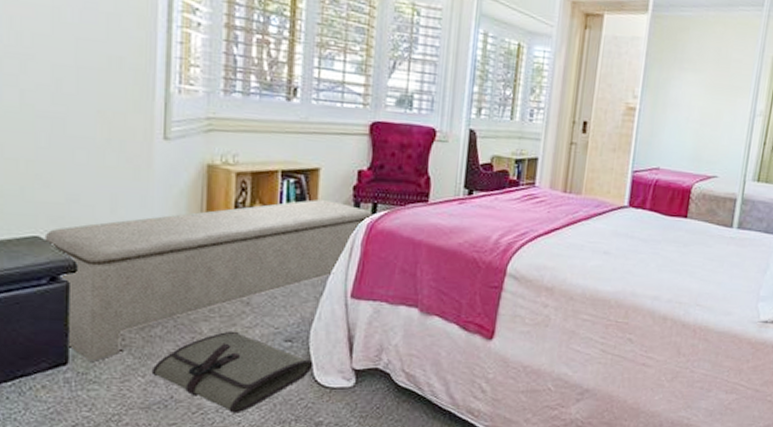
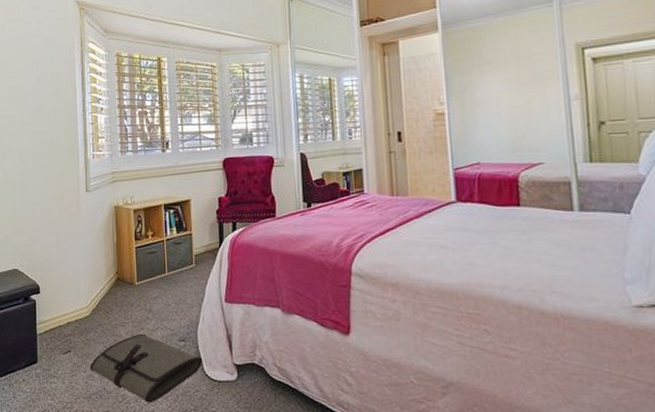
bench: present [44,199,373,361] -> none [20,224,234,360]

